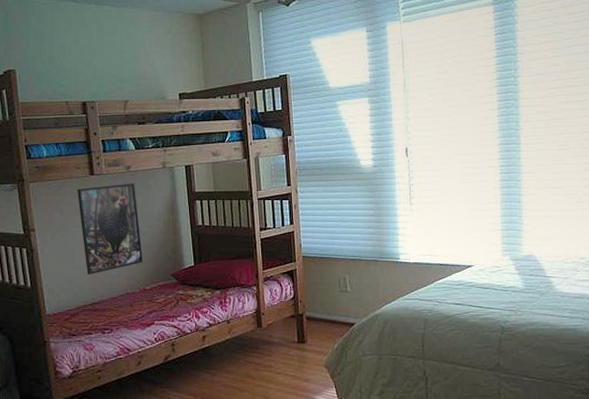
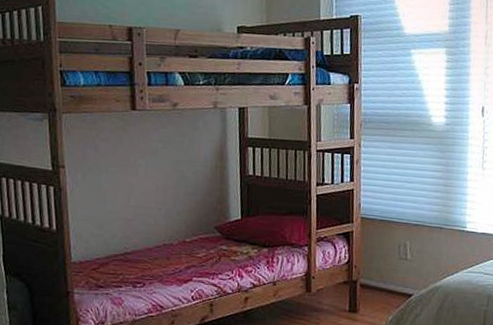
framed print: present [77,183,143,274] -> none [115,122,185,221]

